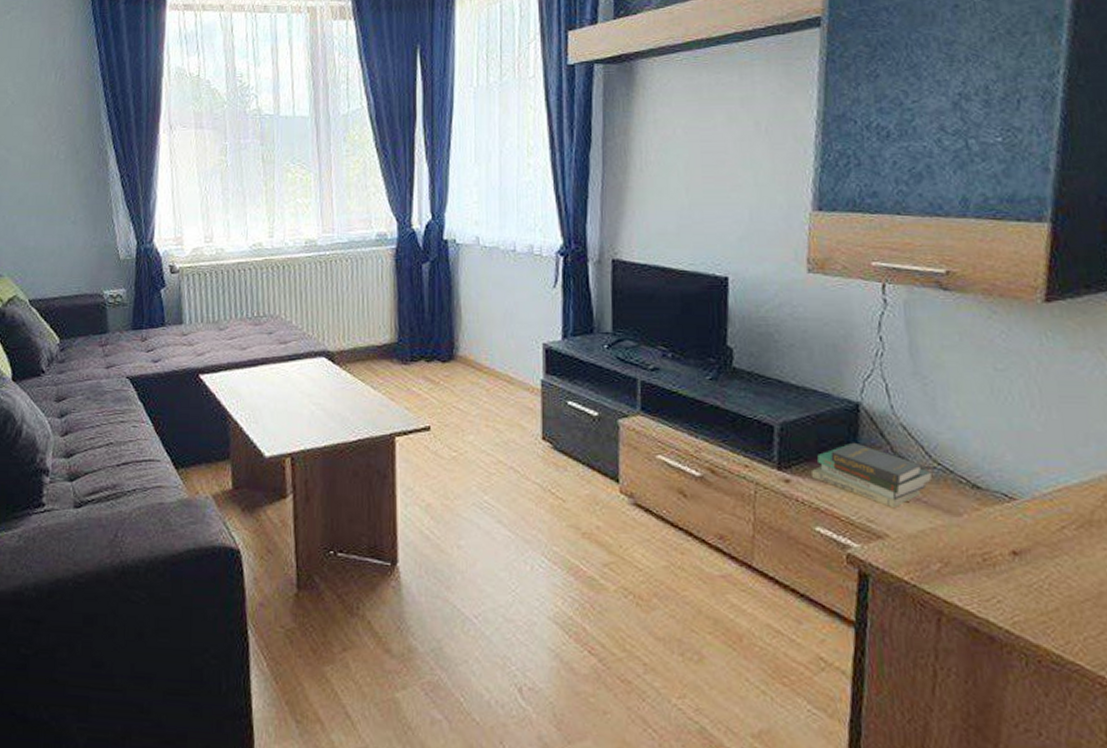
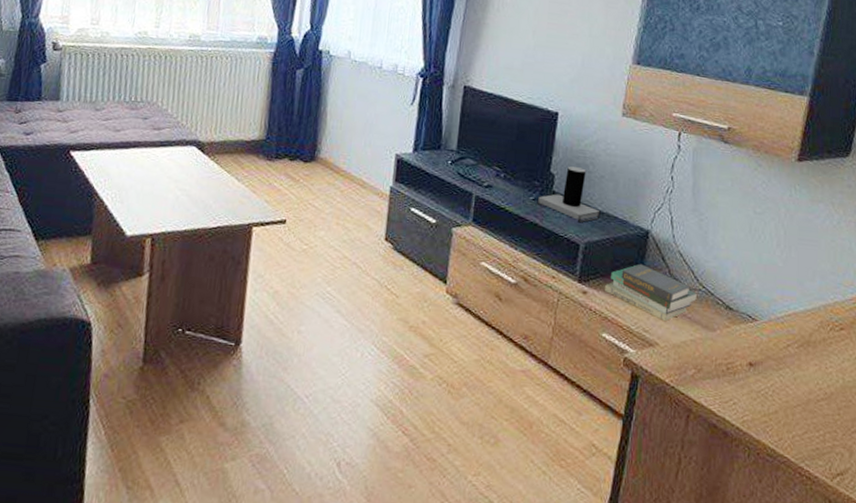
speaker: none [715,337,795,401] -> present [537,166,601,223]

